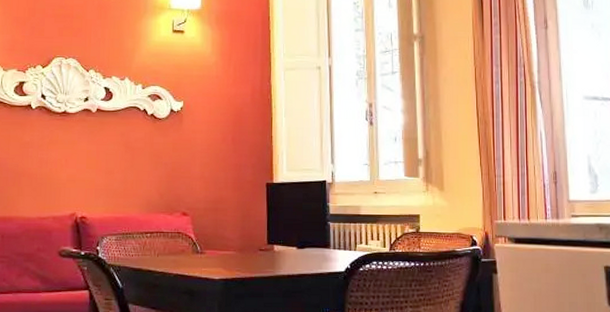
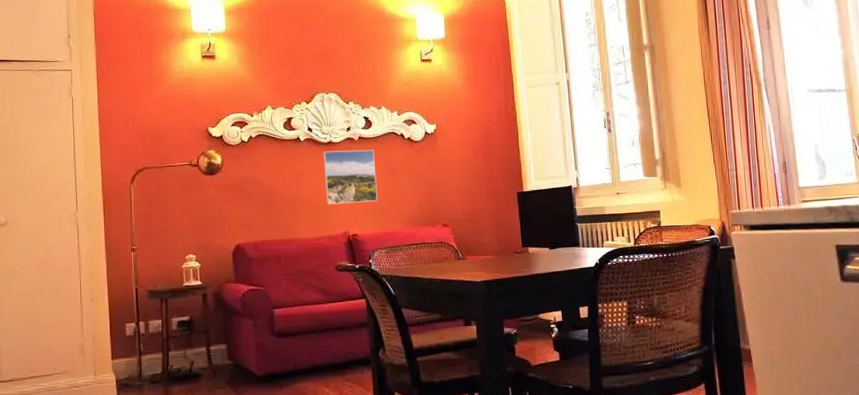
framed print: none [54,122,113,182] -> present [323,149,378,205]

